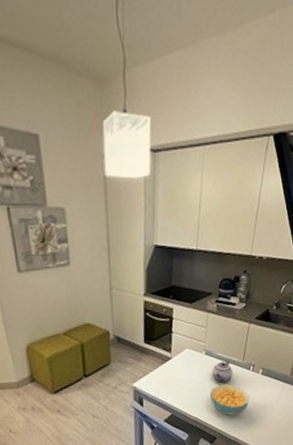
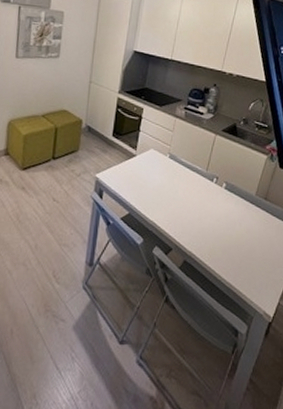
cereal bowl: present [210,384,250,416] -> none [170,191,211,227]
teapot: present [212,360,233,384] -> none [174,167,196,191]

